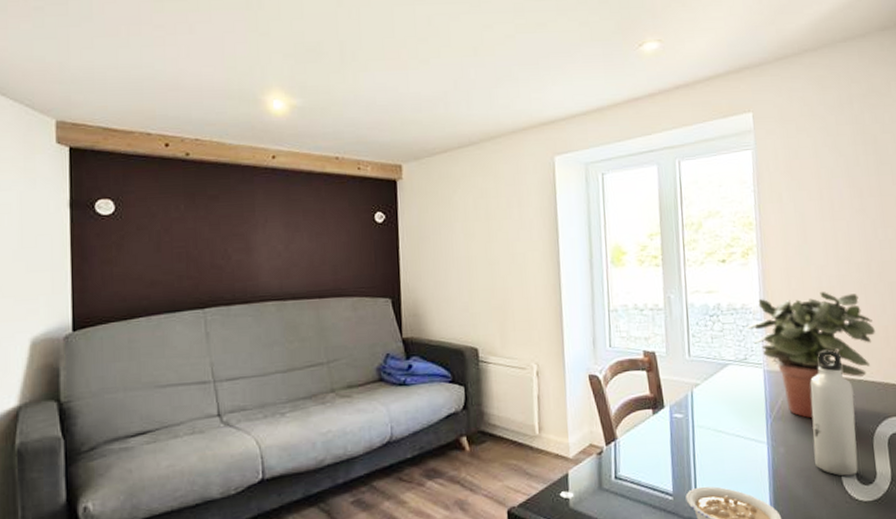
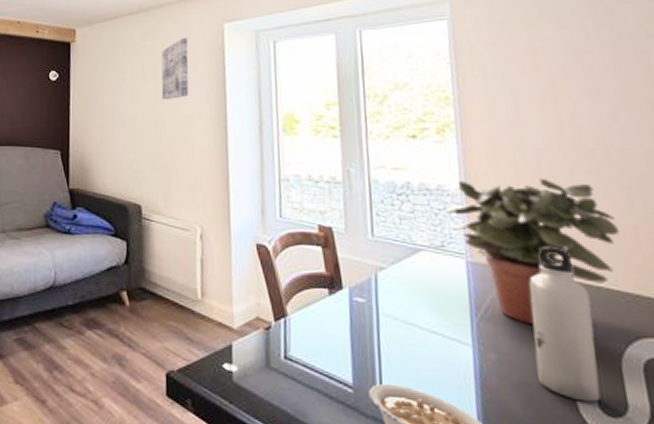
wall art: none [493,172,522,239] -> present [161,38,189,100]

